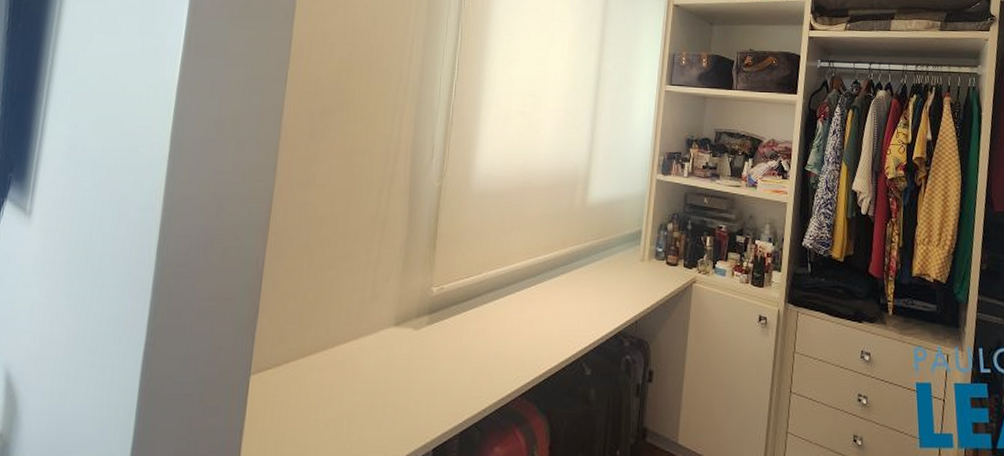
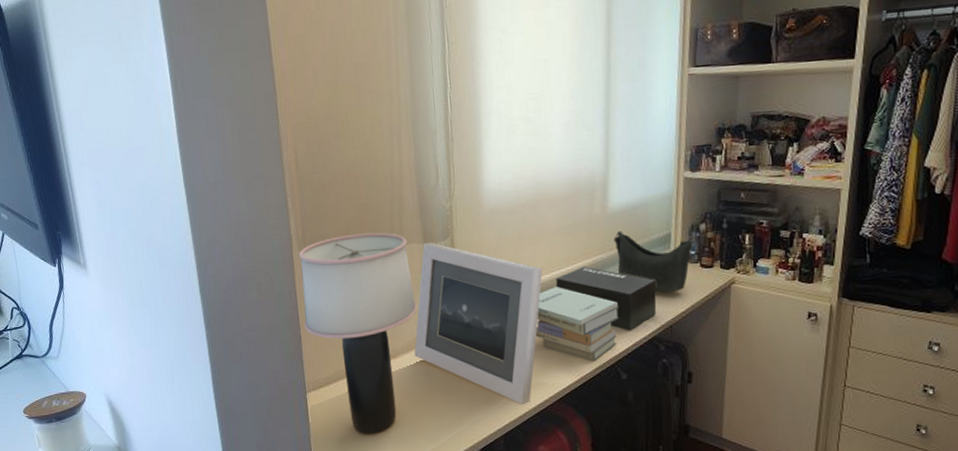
table lamp: none [264,204,392,429] -> present [299,232,417,435]
picture frame: none [378,219,521,399] -> present [414,242,543,405]
books: none [506,274,590,355] -> present [535,287,619,362]
box: none [532,256,625,324] -> present [556,266,657,331]
shoulder bag: none [590,223,662,288] -> present [614,230,695,294]

